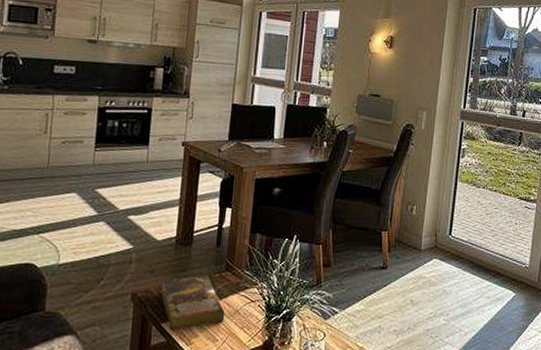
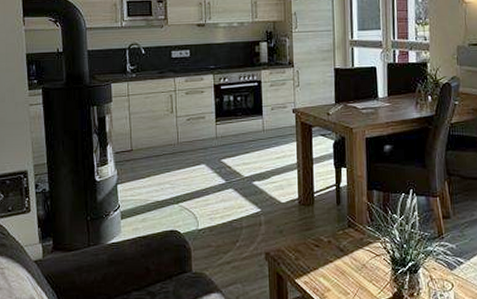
book: present [160,275,225,331] -> none [291,232,353,286]

